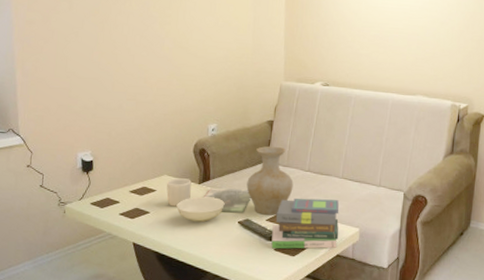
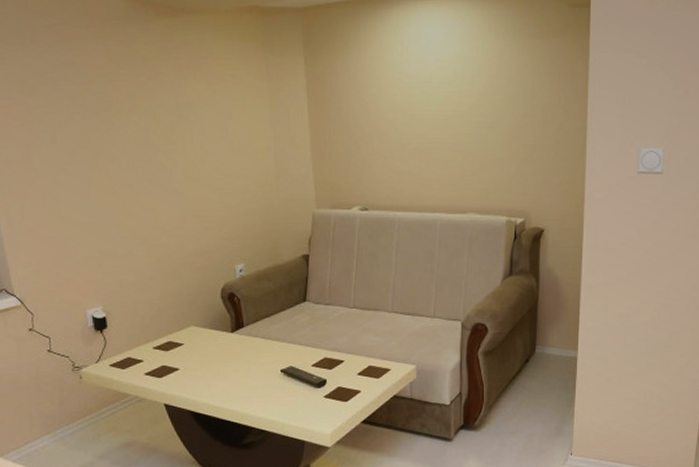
mug: present [166,178,192,207] -> none [194,328,224,360]
bowl: present [176,196,225,223] -> none [209,346,264,375]
magazine: present [204,187,251,213] -> none [239,334,292,361]
vase: present [246,146,294,215] -> none [286,283,339,360]
books: present [271,198,339,249] -> none [320,337,394,396]

